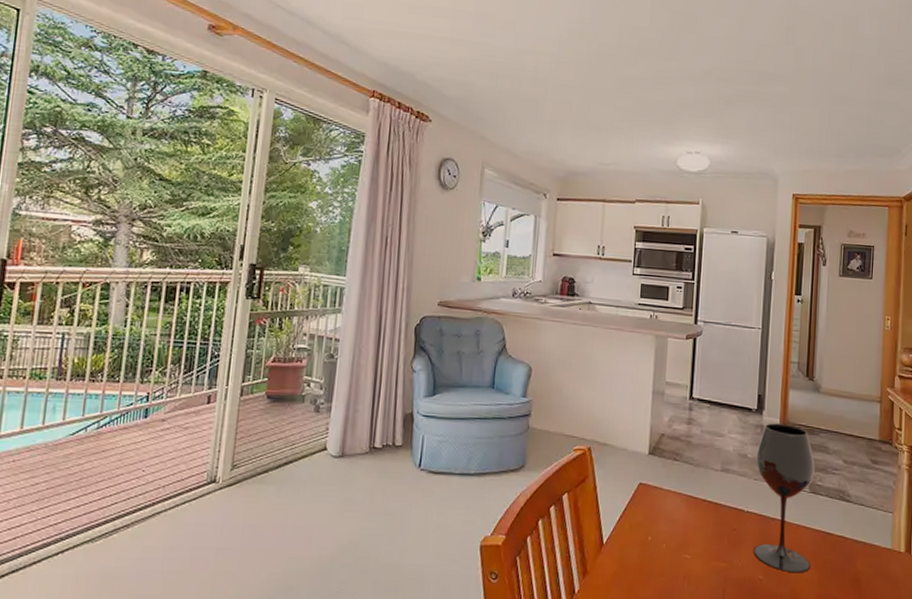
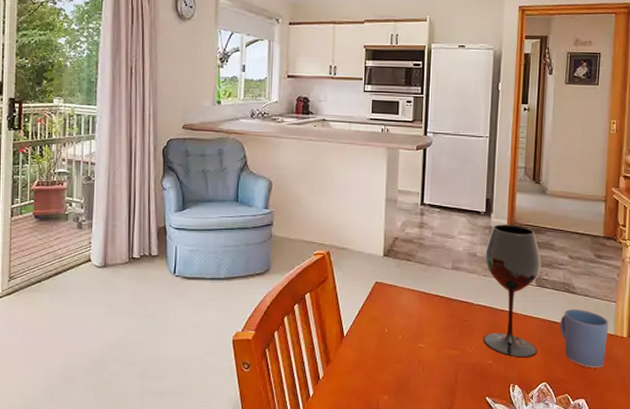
mug: none [834,519,886,587] -> present [560,308,609,368]

